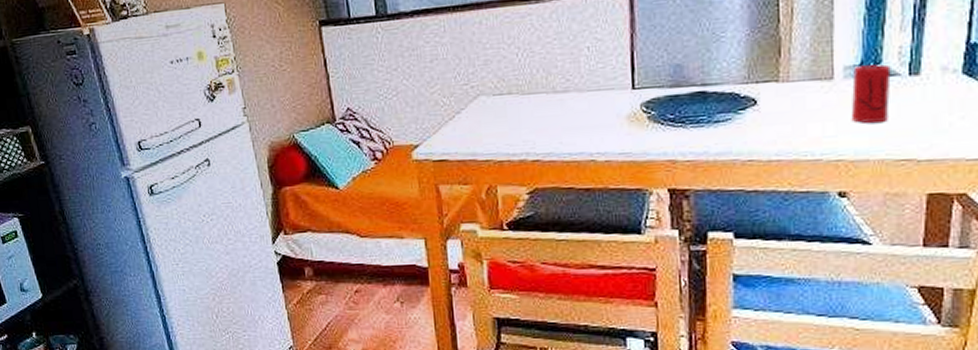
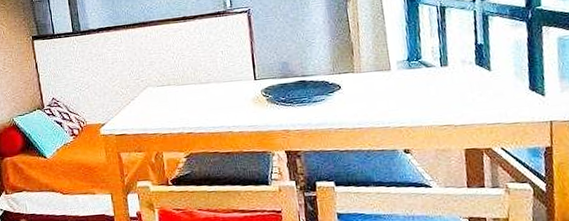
cup: present [851,64,891,124] -> none [403,59,431,101]

